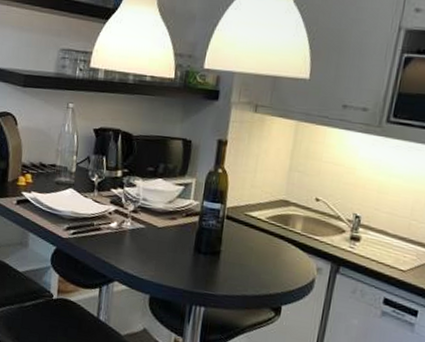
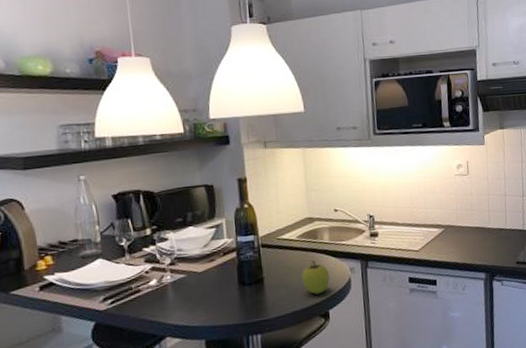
fruit: none [260,246,292,286] -> present [302,259,330,295]

